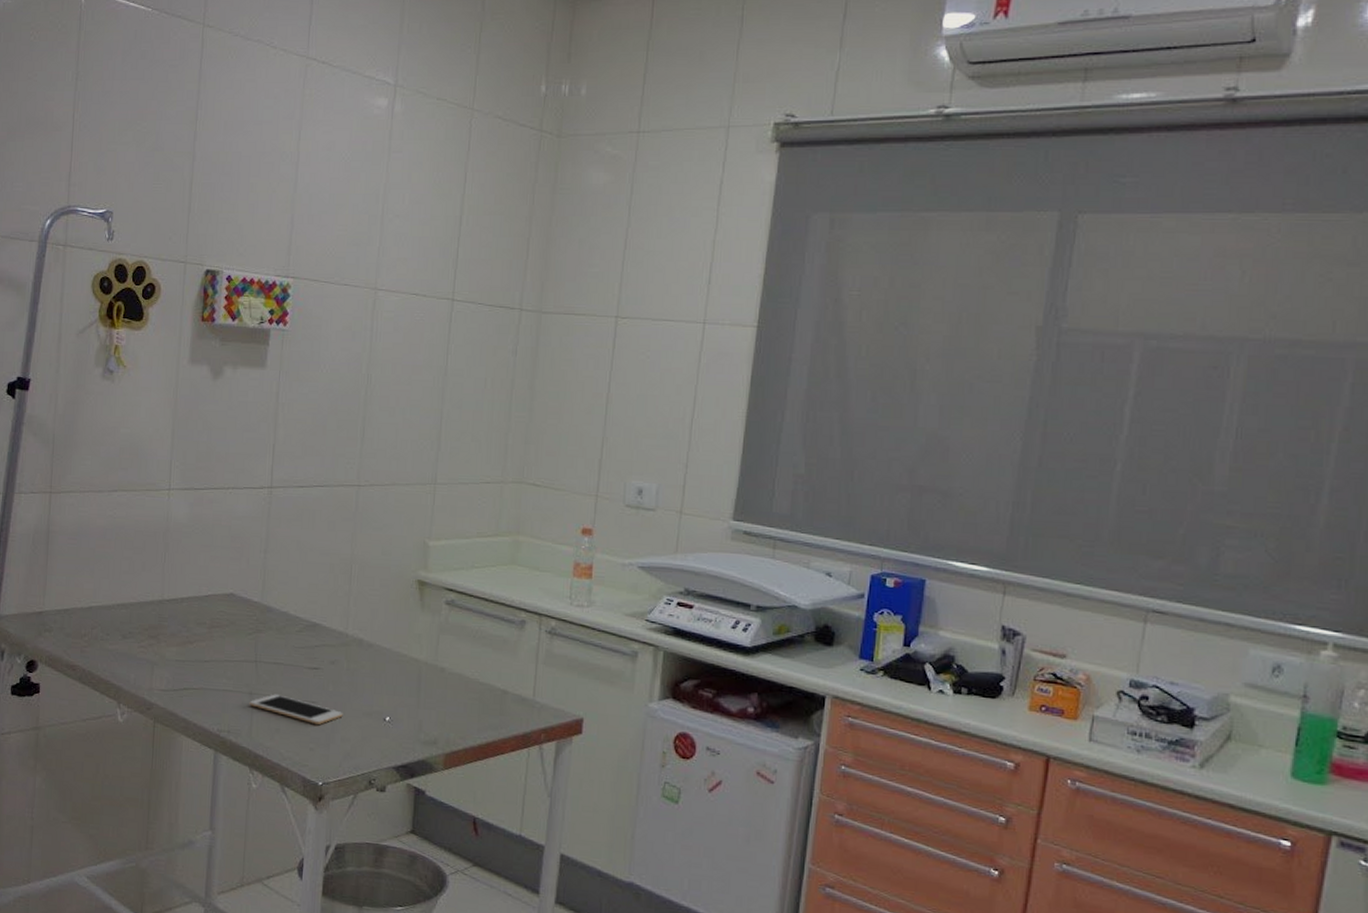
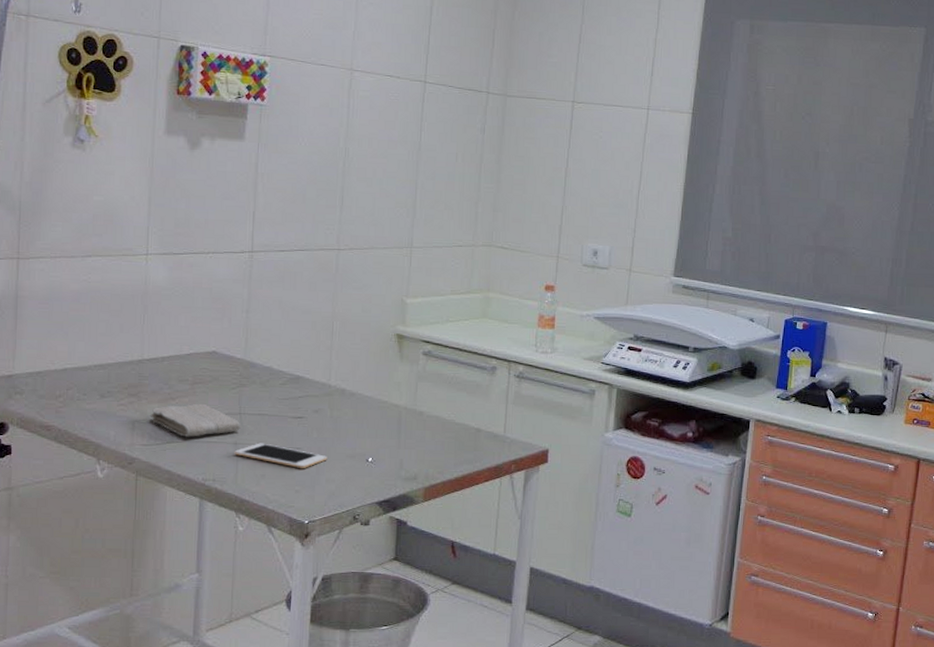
washcloth: none [169,648,257,685] -> present [151,403,241,437]

